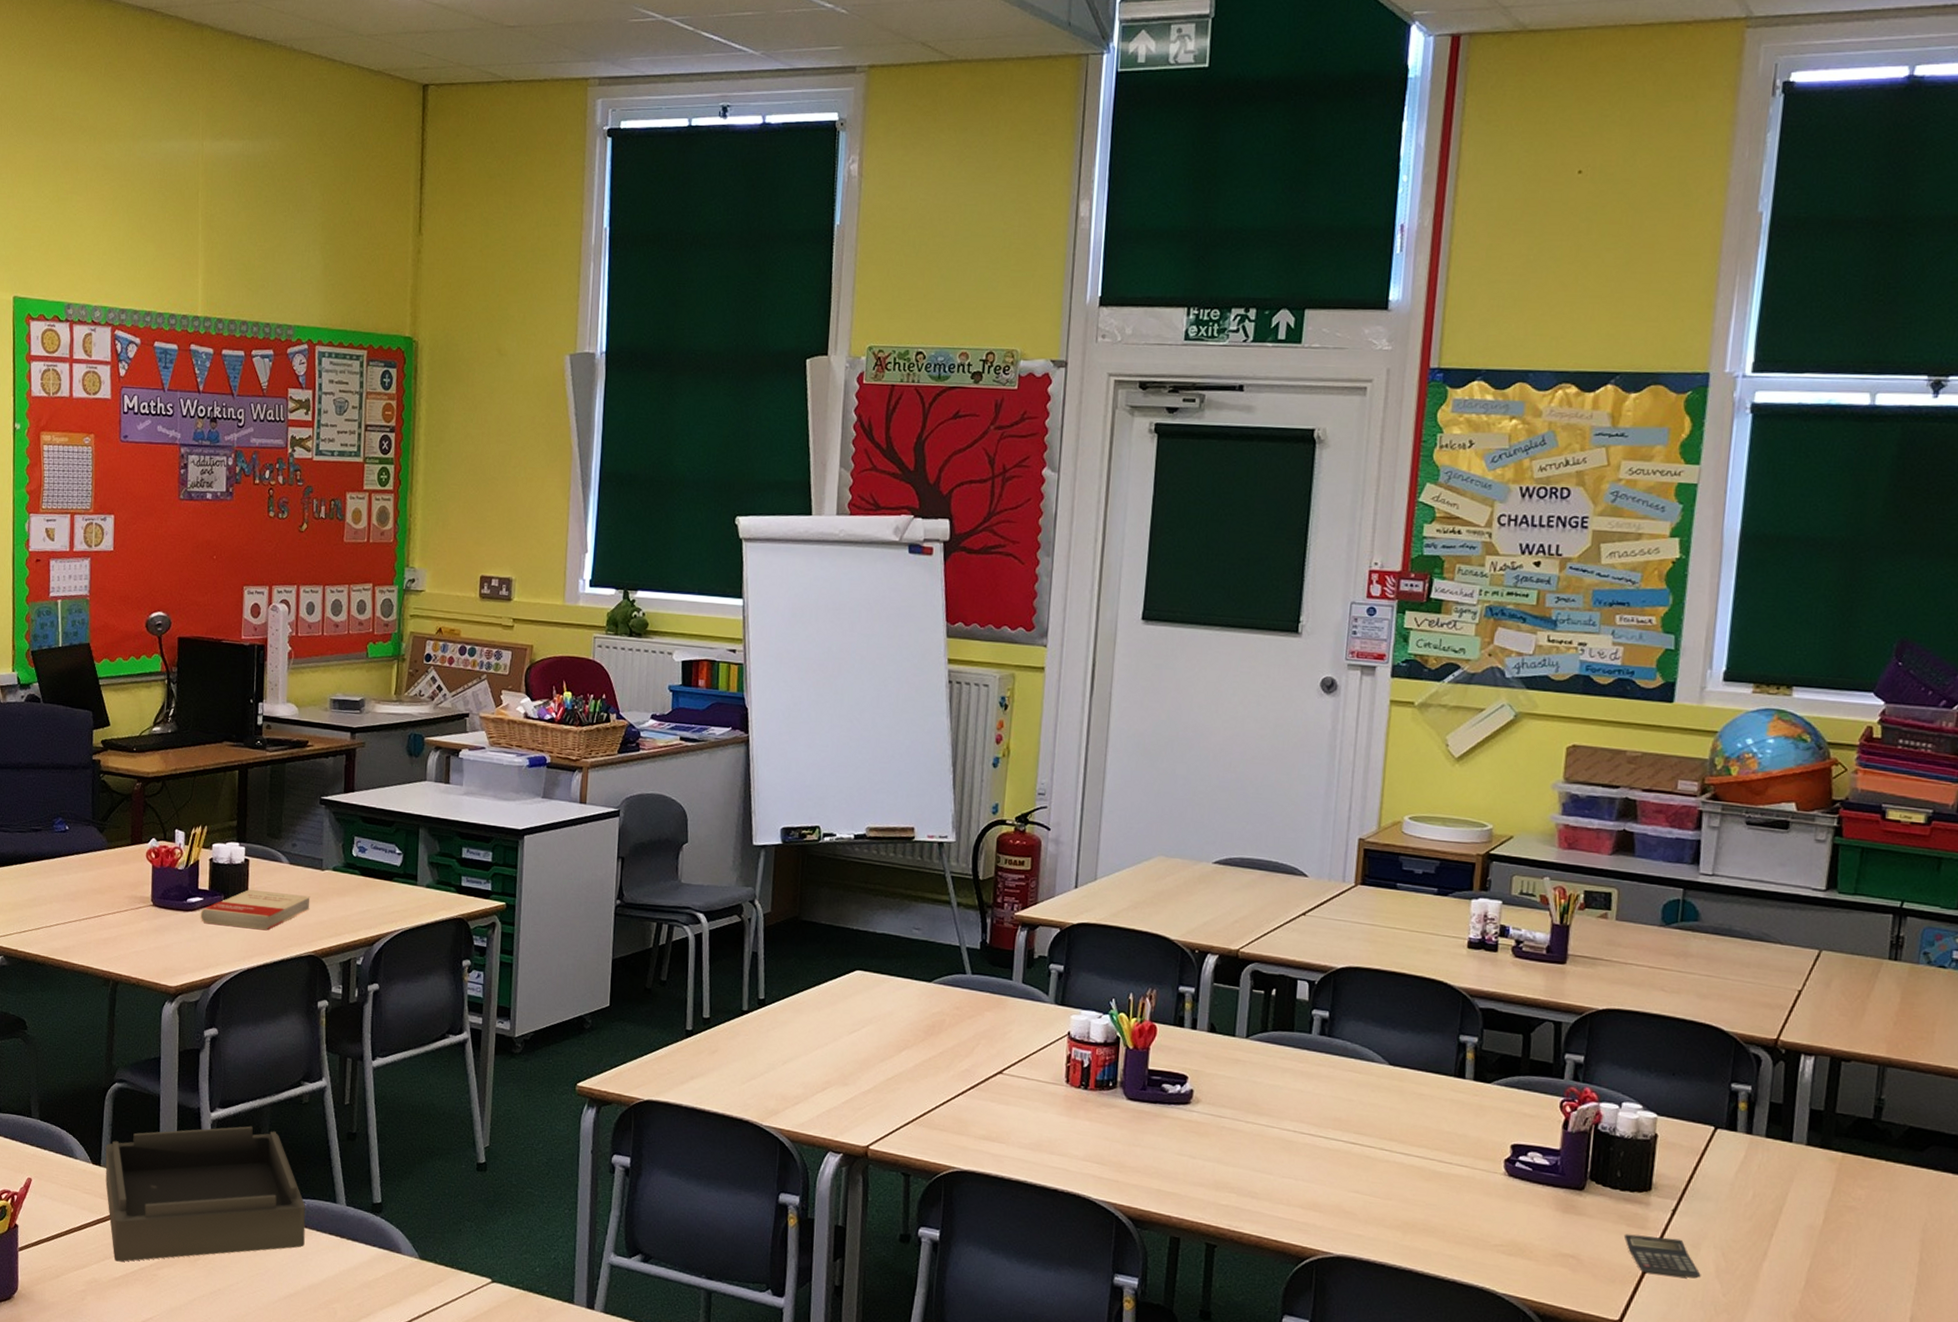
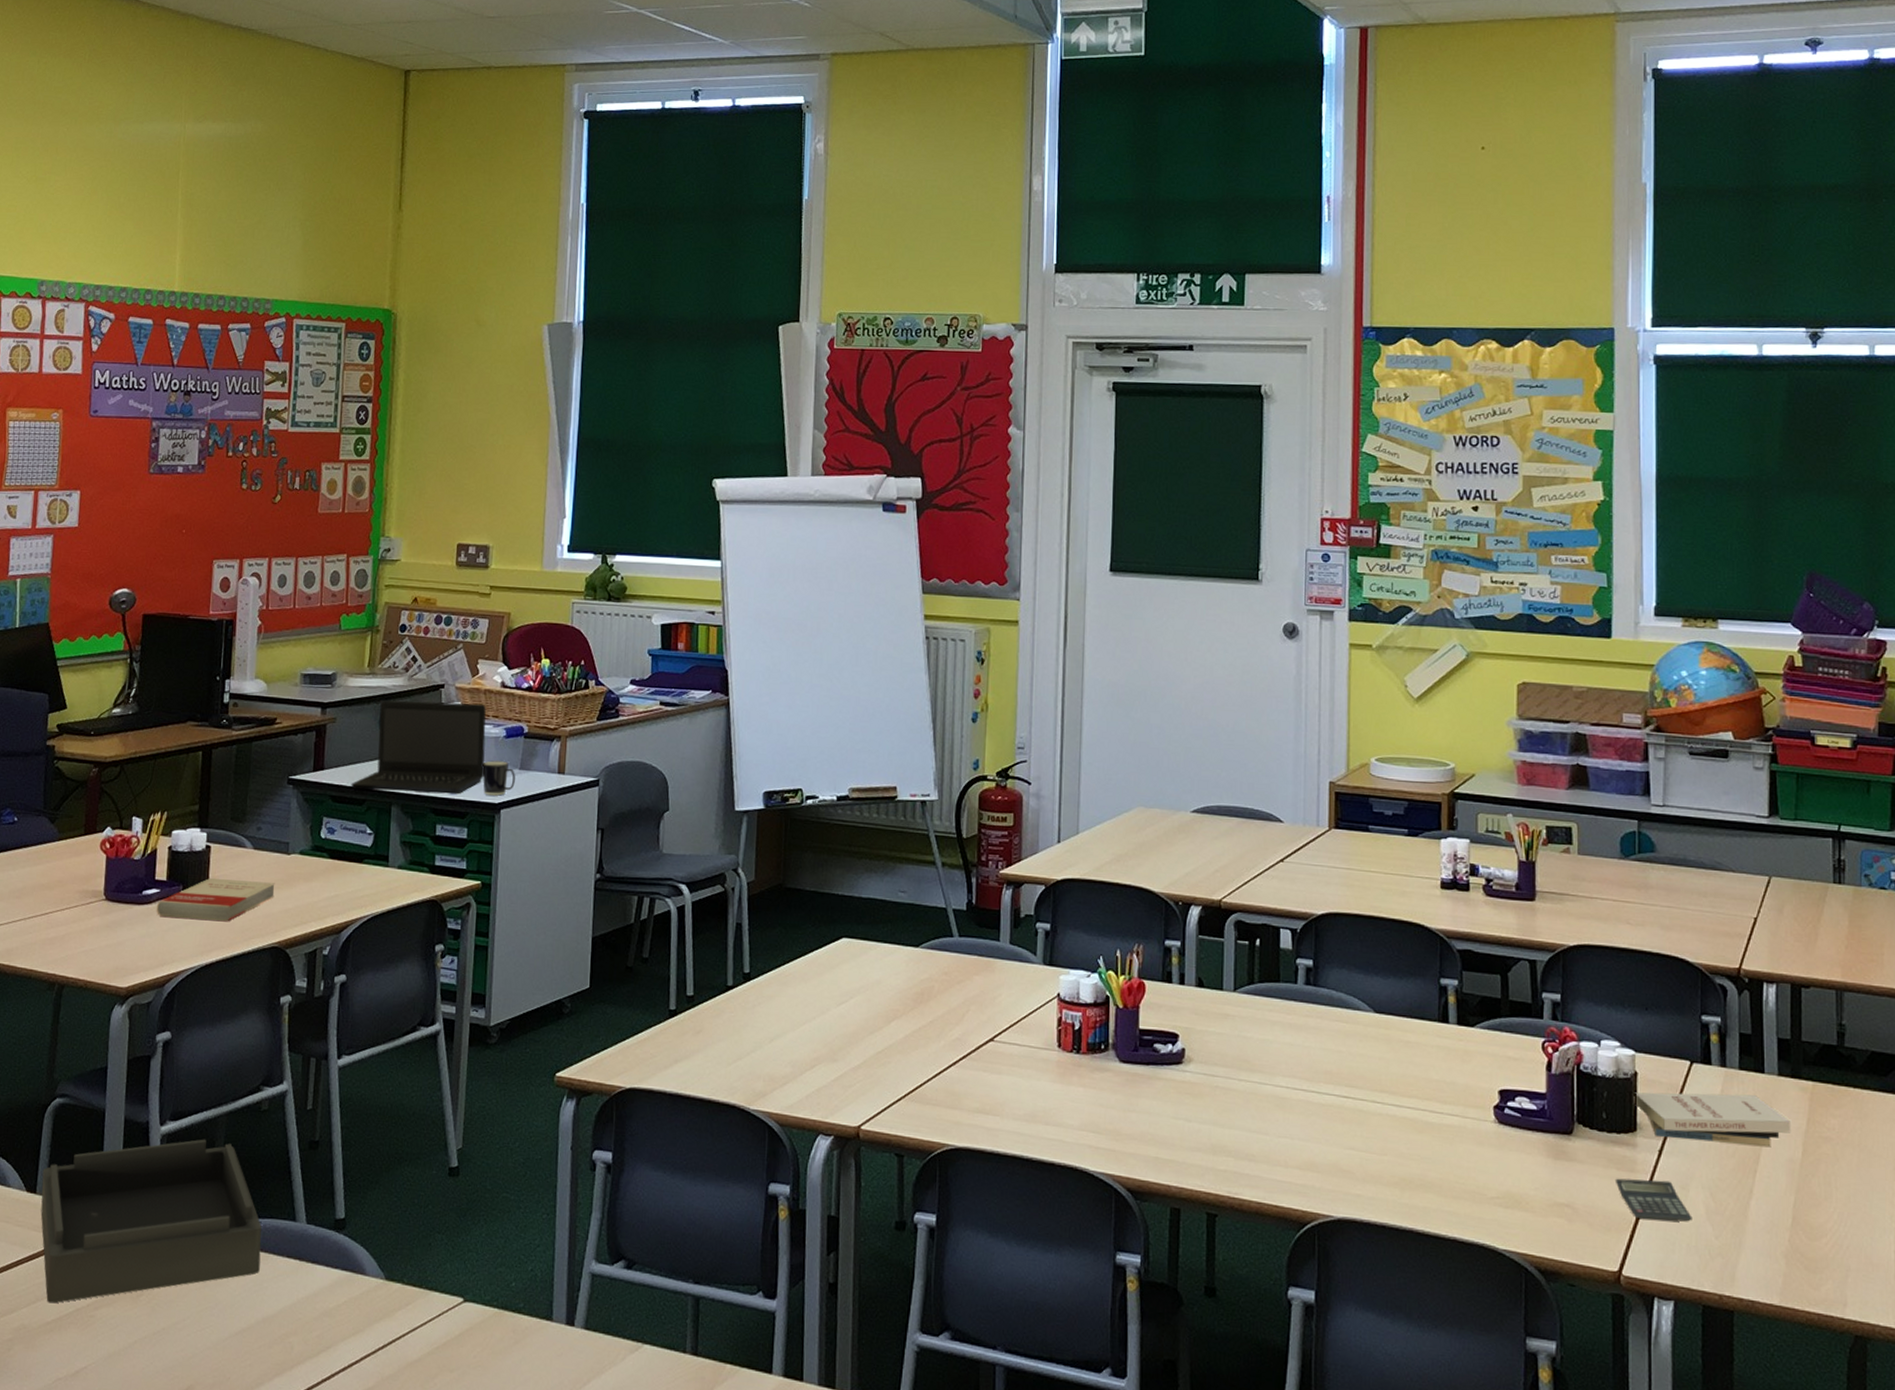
laptop: none [380,727,510,819] -> present [351,700,486,793]
mug: none [506,788,538,823] -> present [482,760,515,796]
books: none [1651,1153,1816,1213] -> present [1634,1092,1791,1148]

